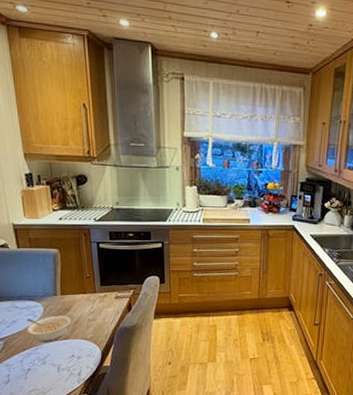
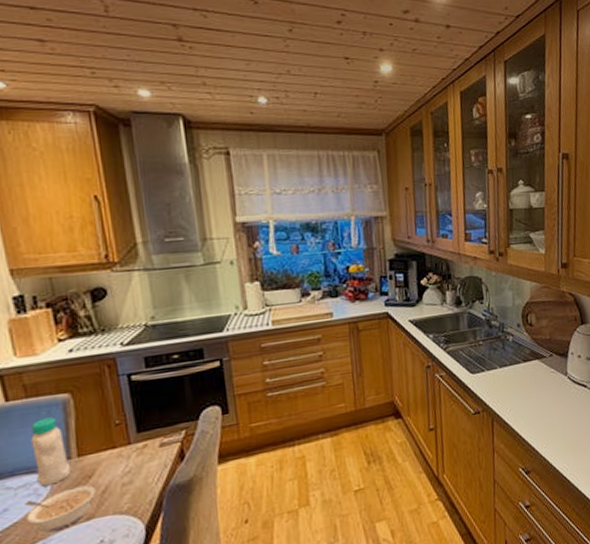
bottle: none [32,264,56,311] -> present [31,417,72,487]

